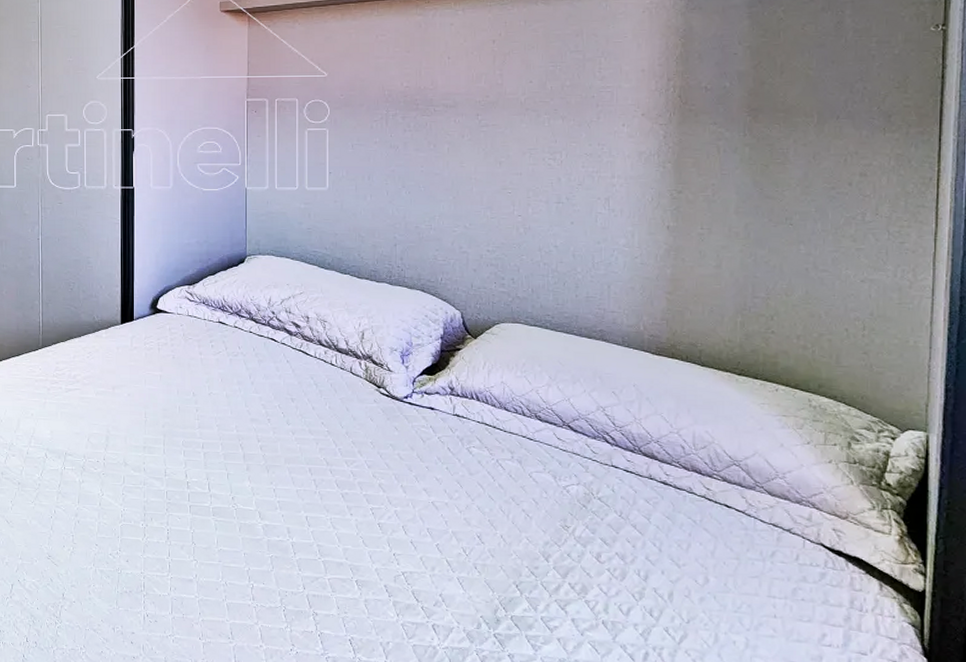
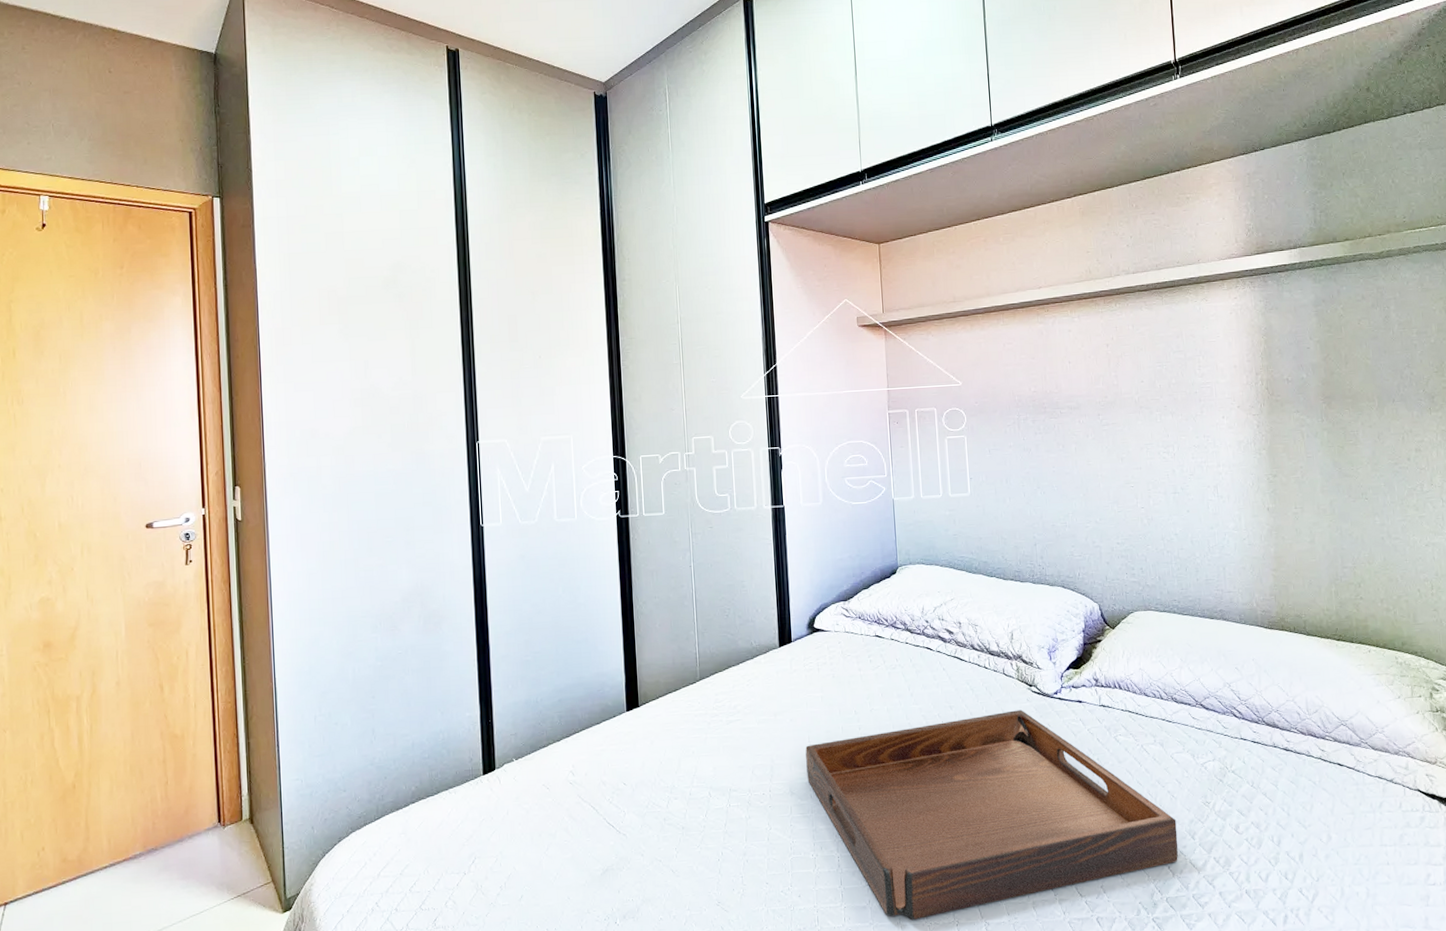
serving tray: none [141,409,529,599] -> present [805,710,1178,919]

